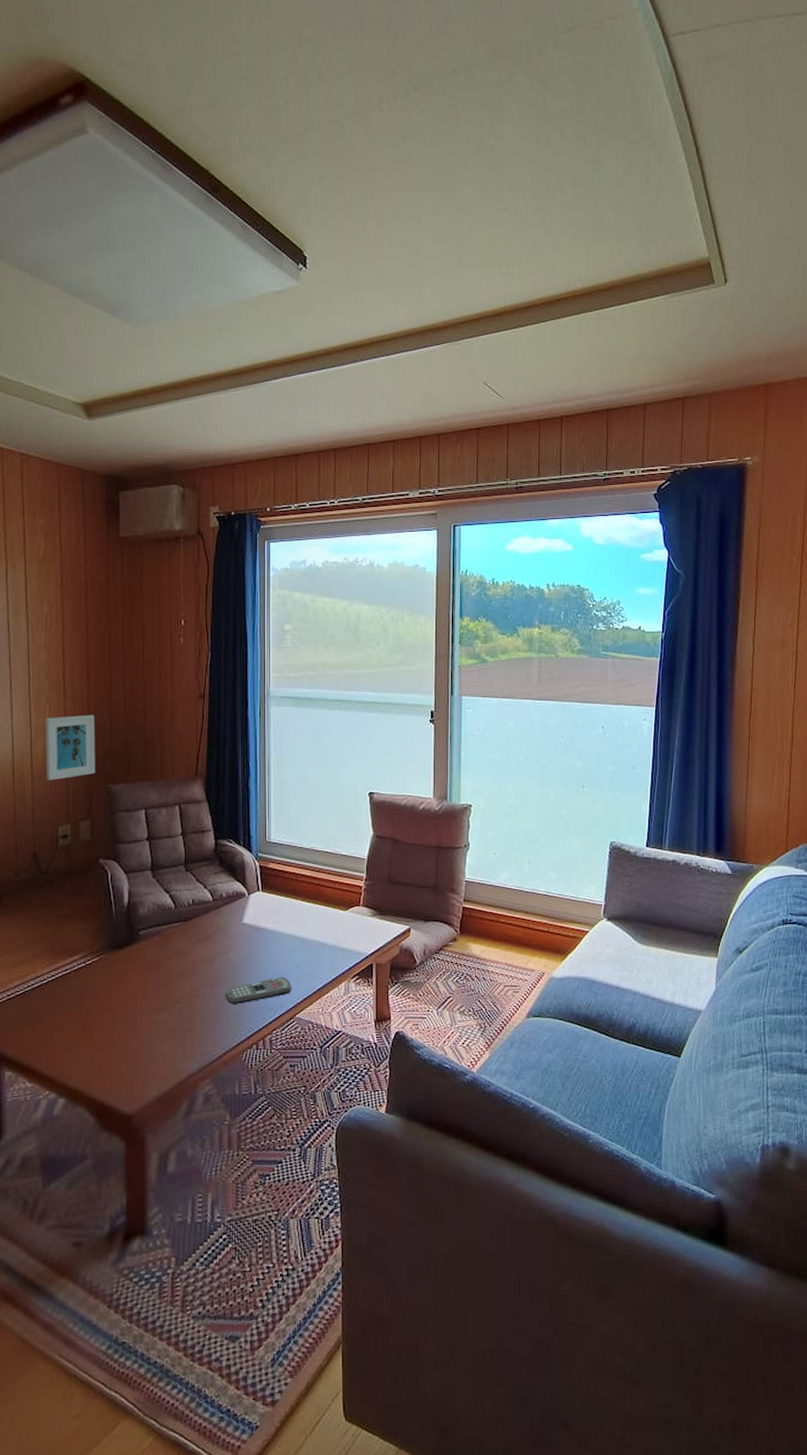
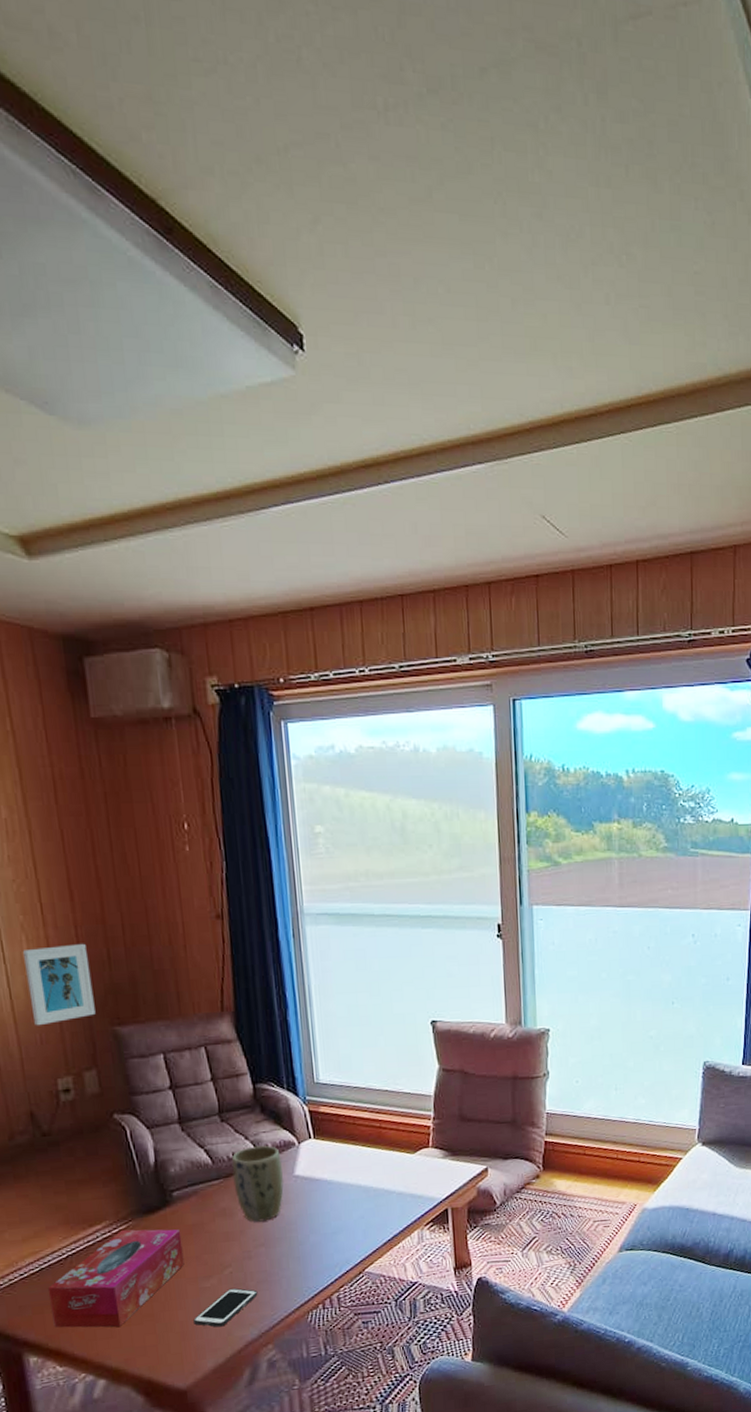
tissue box: none [28,962,143,1051] -> present [47,1229,185,1328]
cell phone: none [145,1022,202,1058] -> present [193,1287,258,1327]
plant pot: none [191,894,232,963] -> present [231,1145,284,1222]
remote control: present [225,976,292,1004] -> none [281,1229,358,1264]

